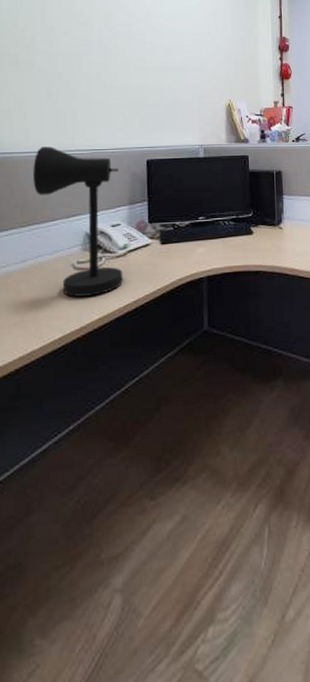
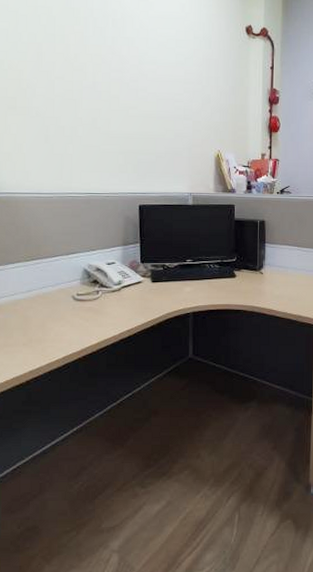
desk lamp: present [32,147,123,297] -> none [34,188,118,324]

